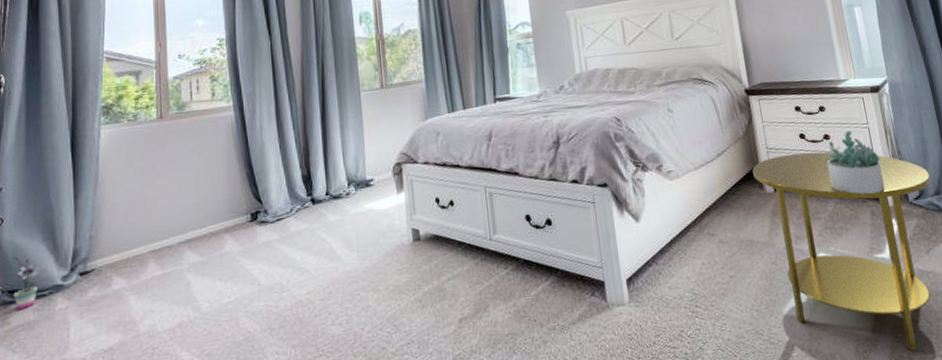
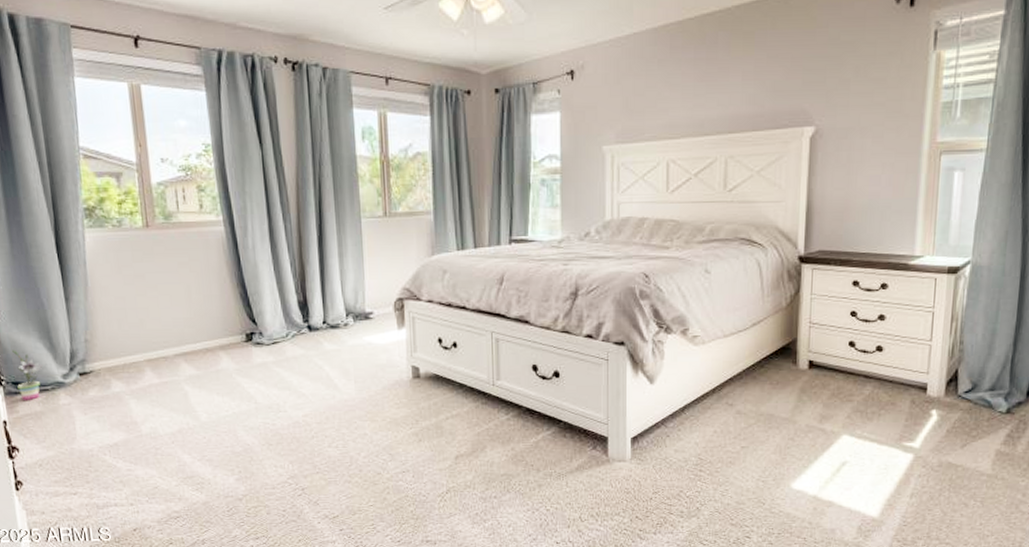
side table: present [752,152,931,352] -> none [788,332,990,536]
succulent plant: present [826,130,885,195] -> none [873,313,938,382]

